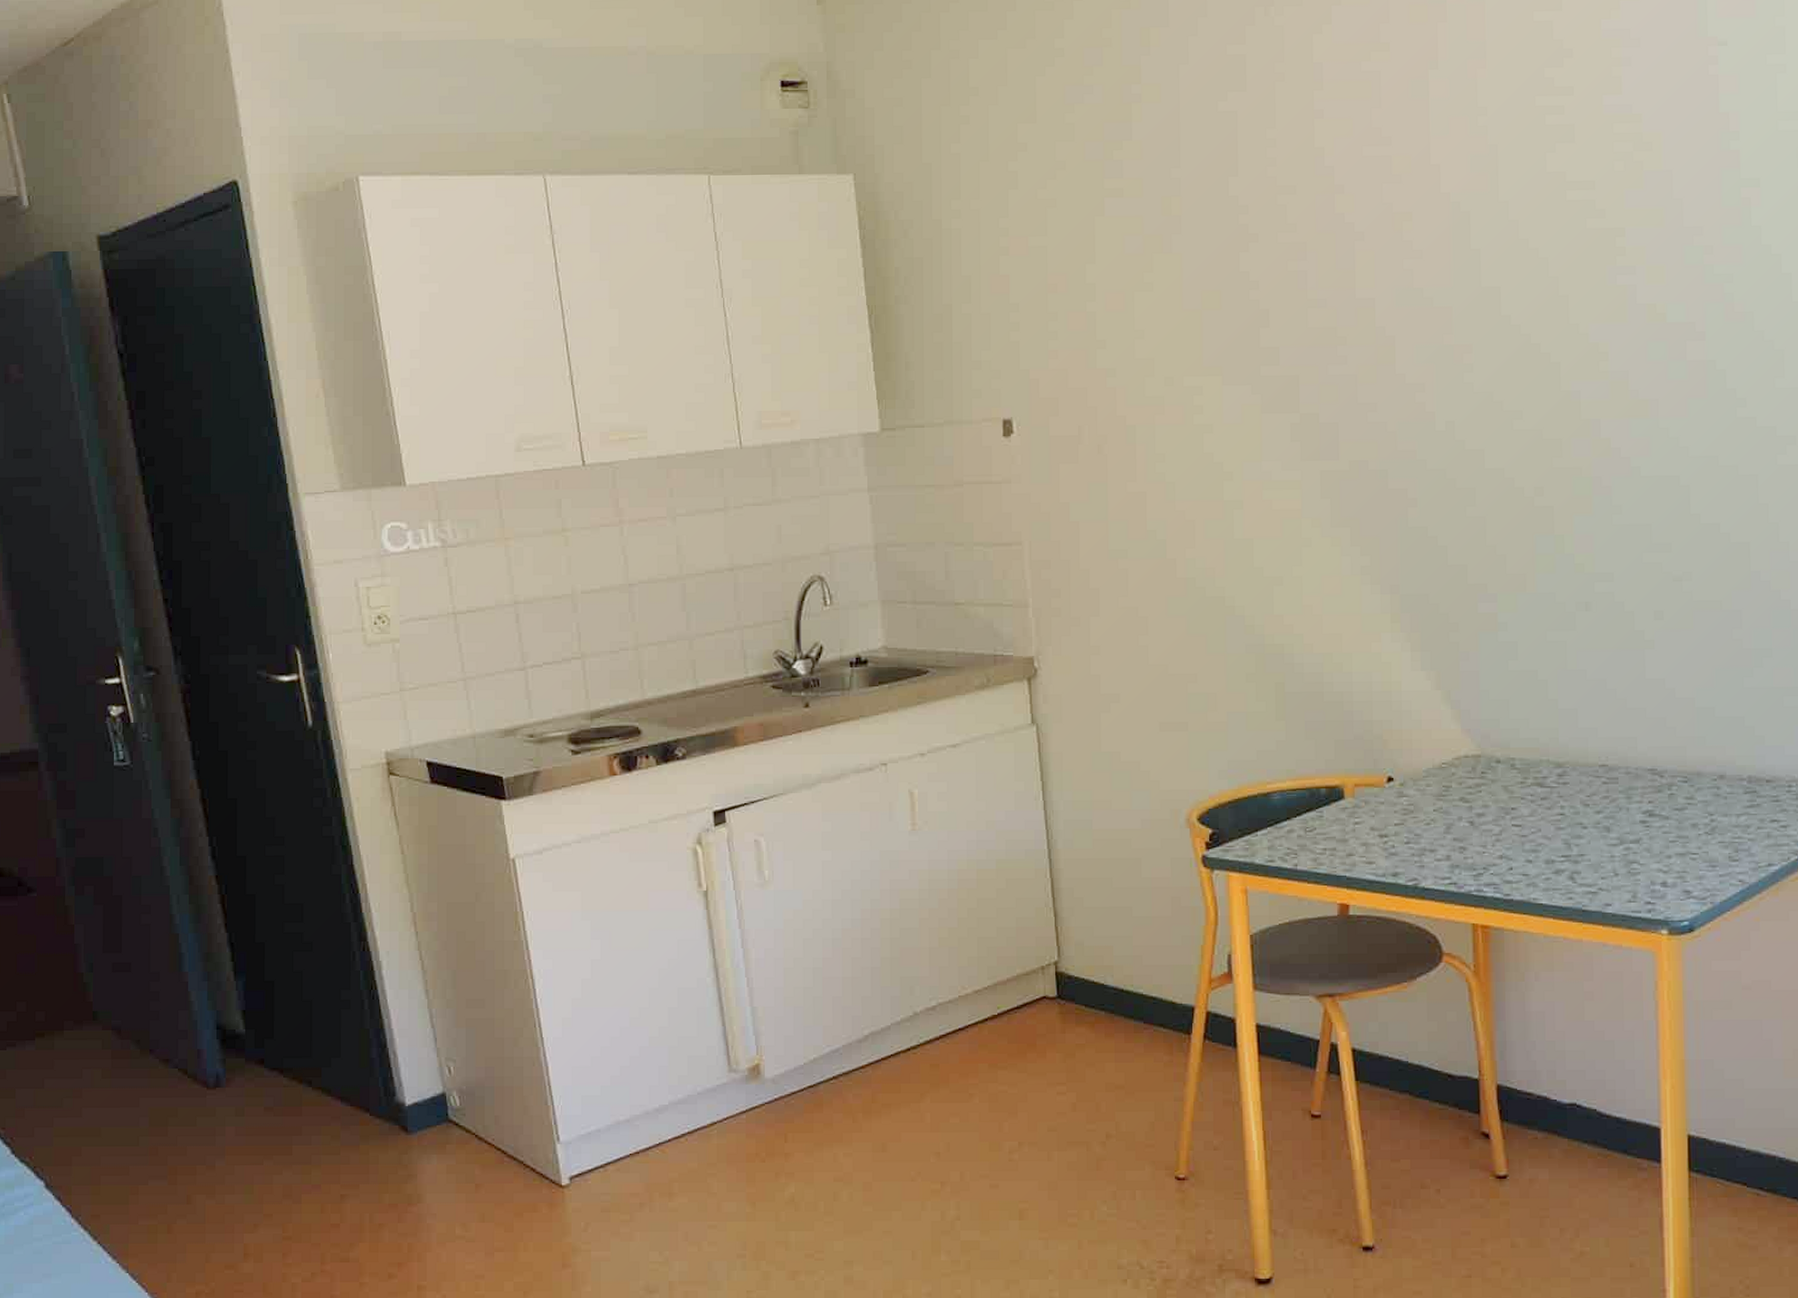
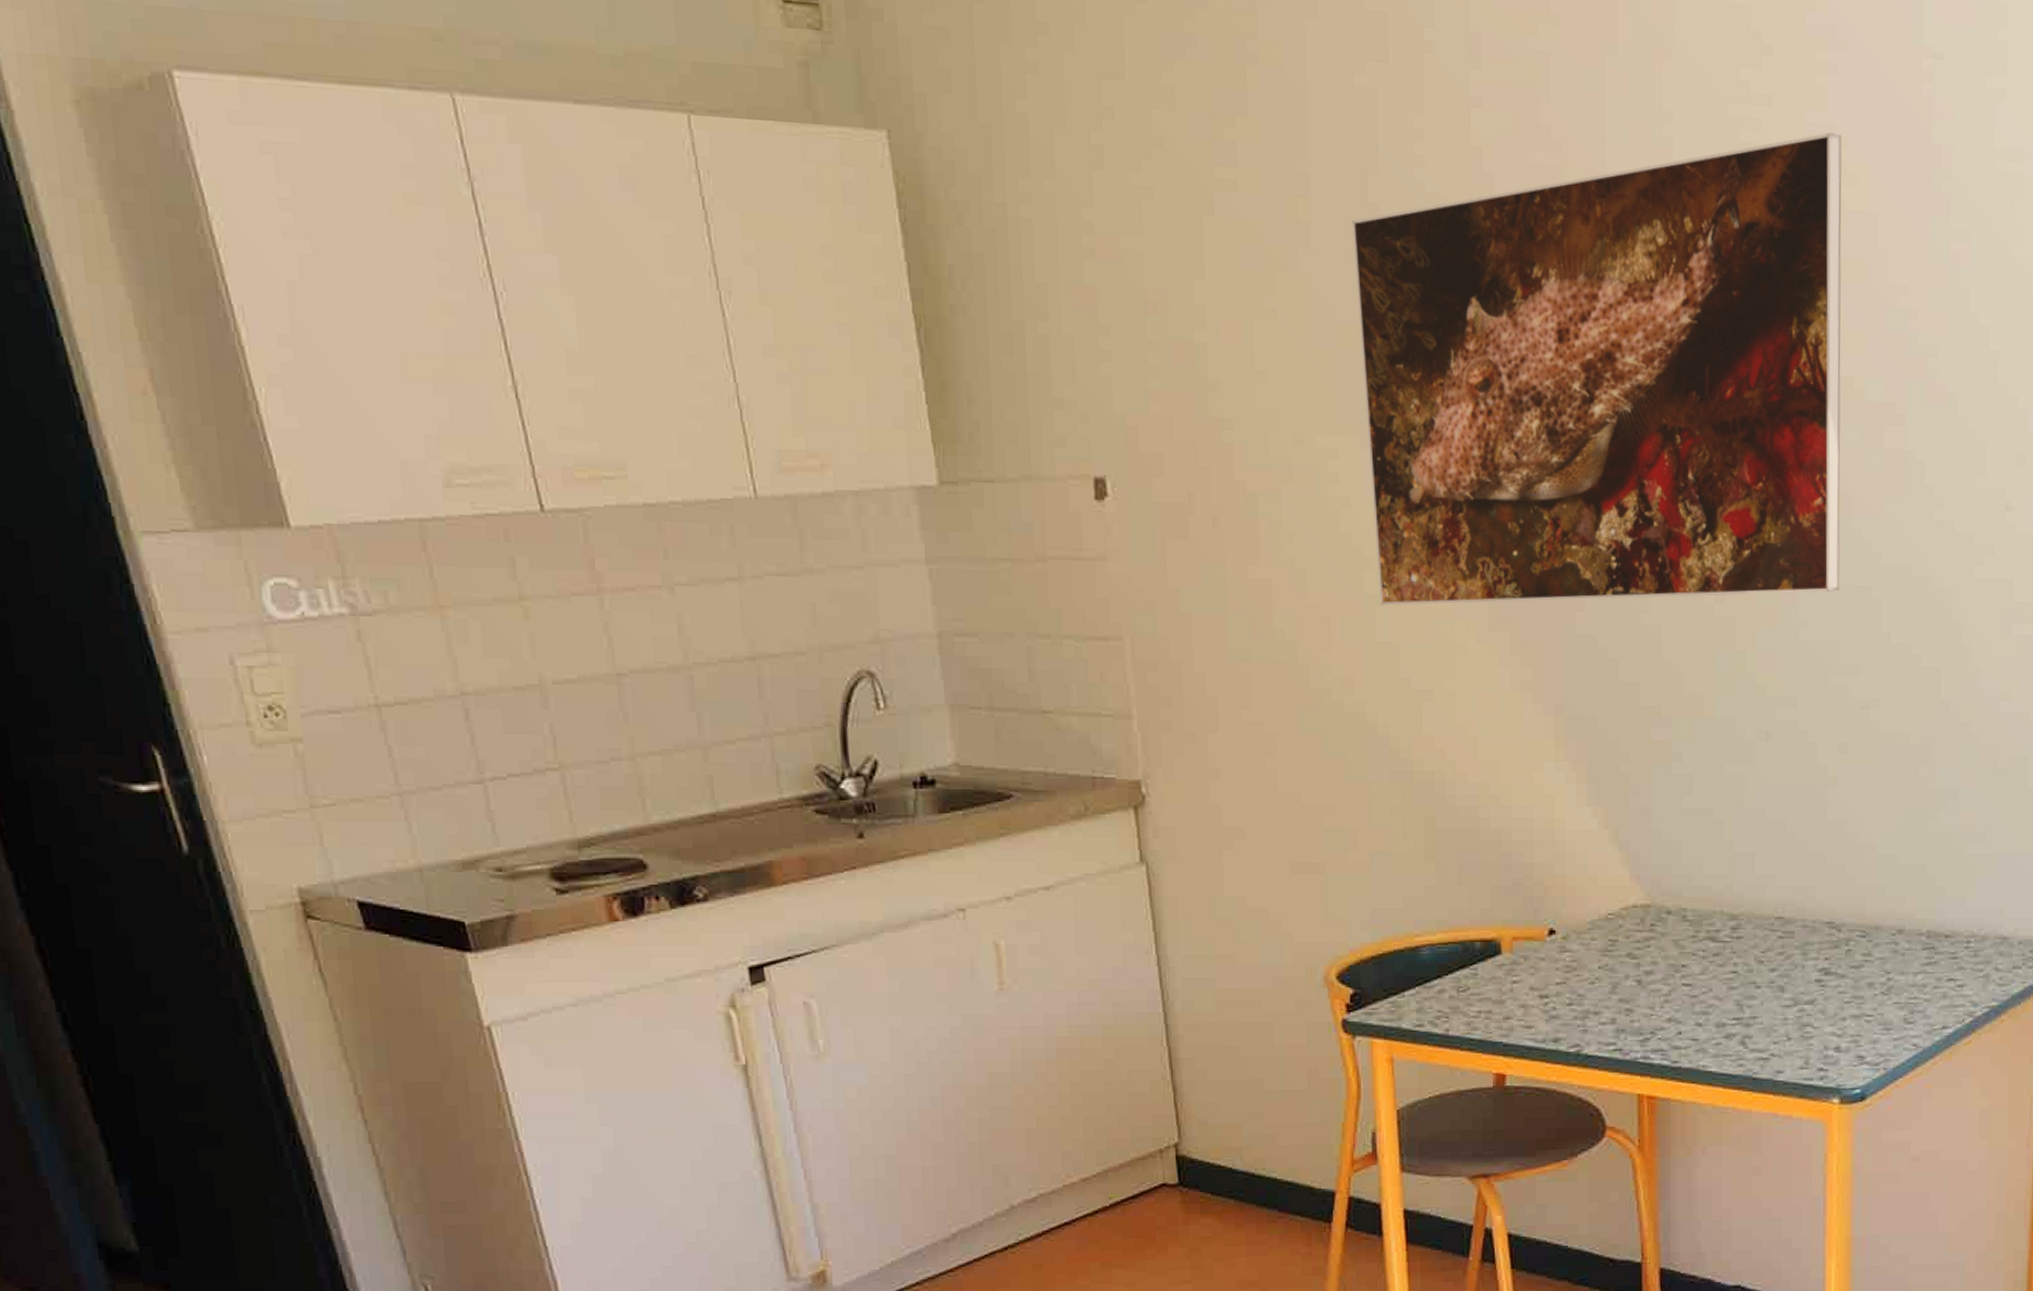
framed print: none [1216,111,1649,510] -> present [1352,133,1842,606]

